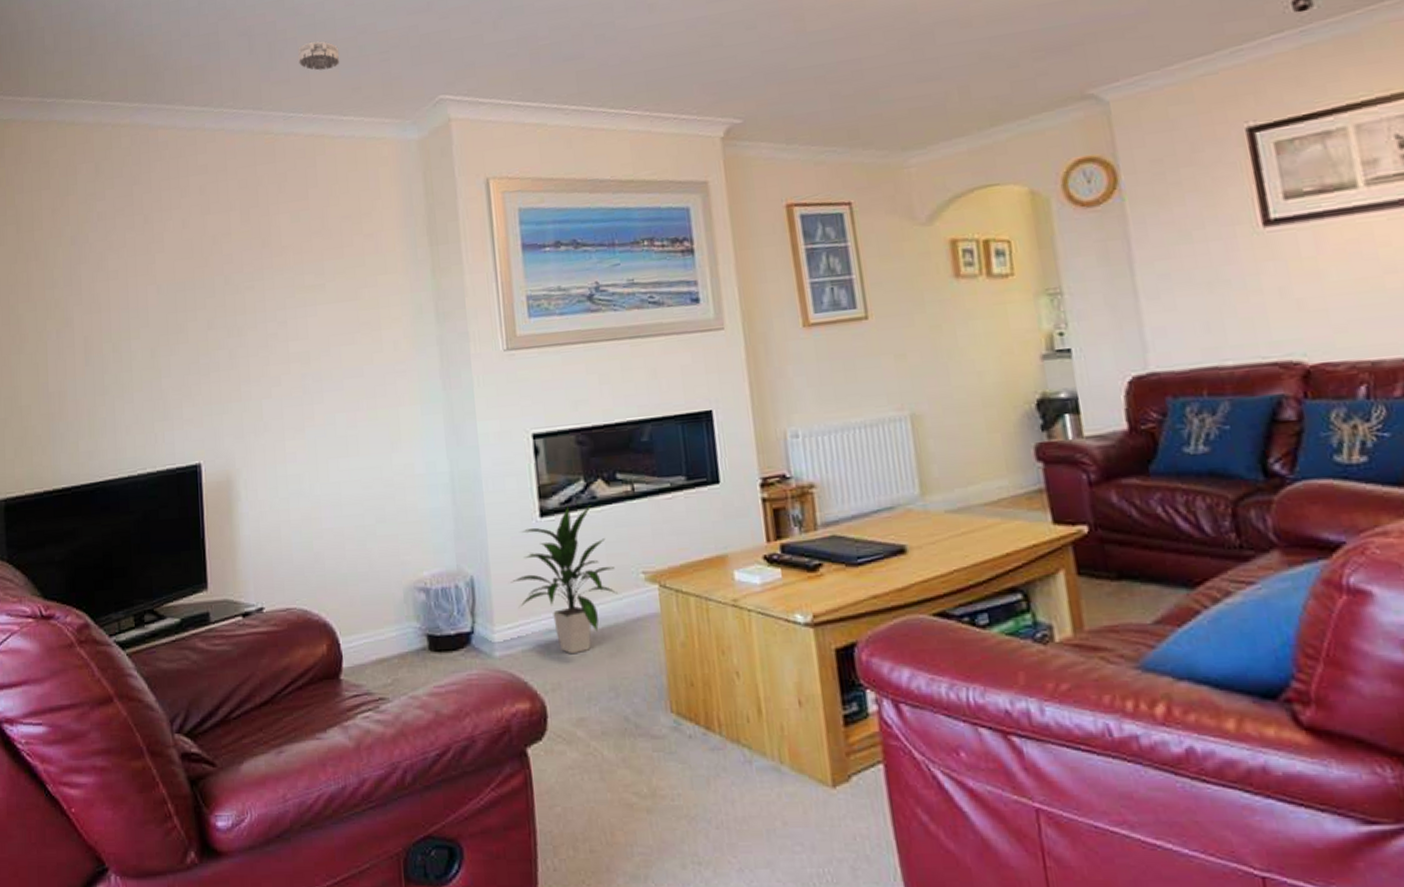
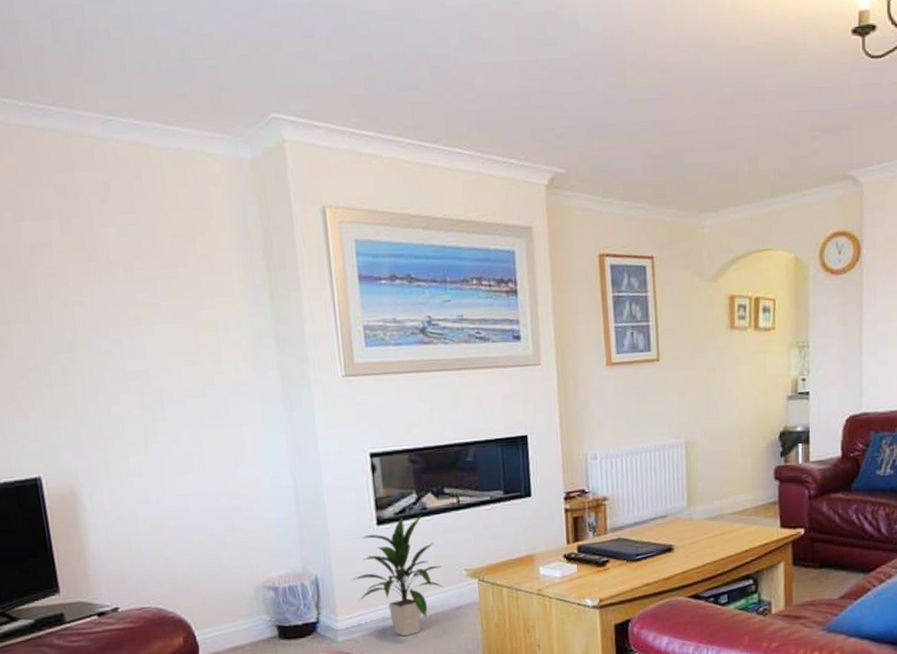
smoke detector: present [298,41,340,71] -> none [112,35,161,70]

